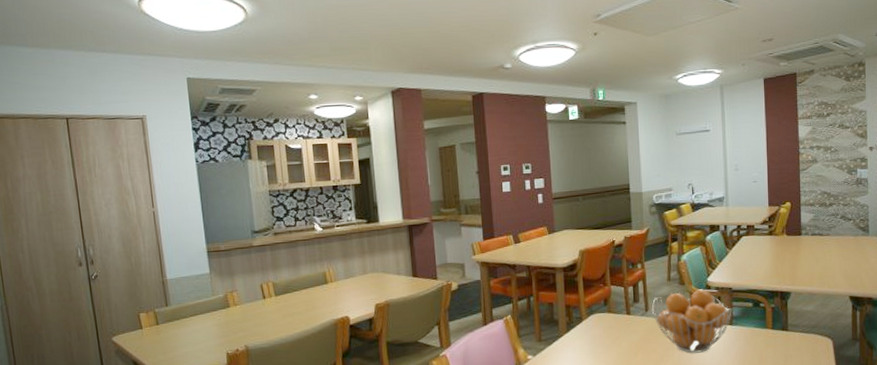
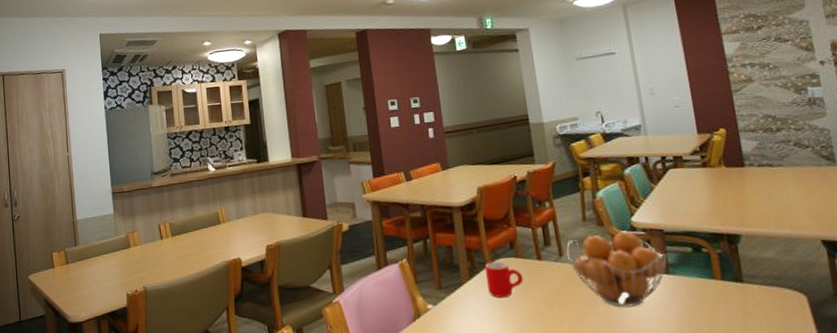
mug: none [580,316,613,348] -> present [484,261,524,298]

